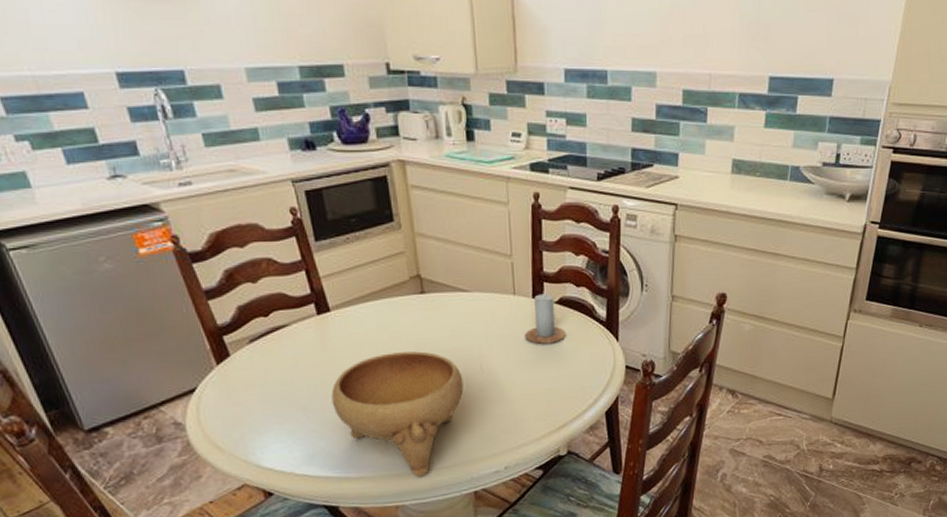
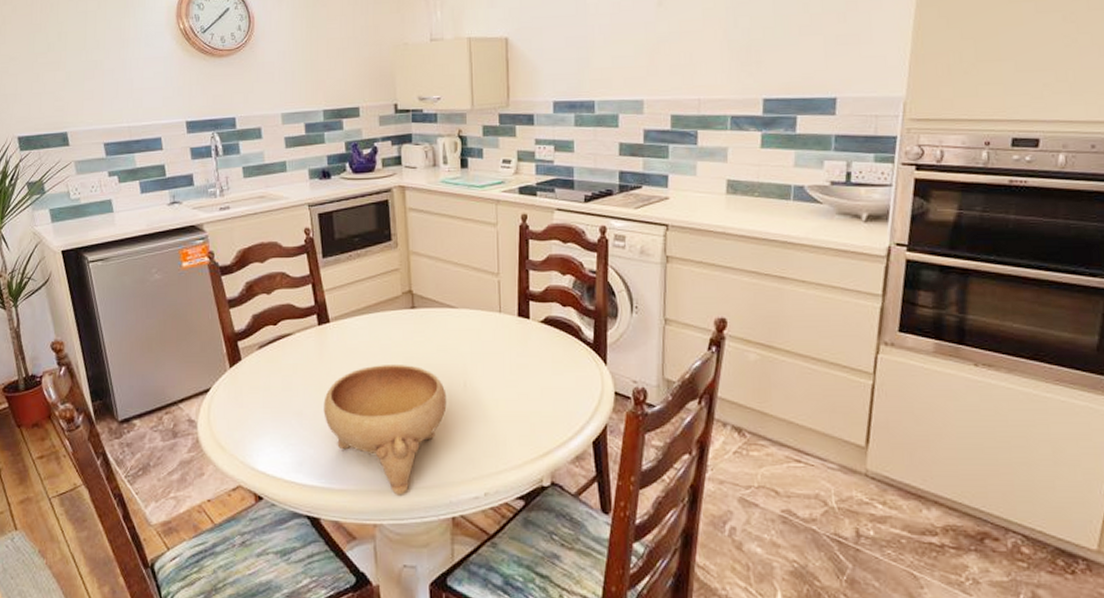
candle: present [525,291,566,344] -> none [509,310,551,364]

